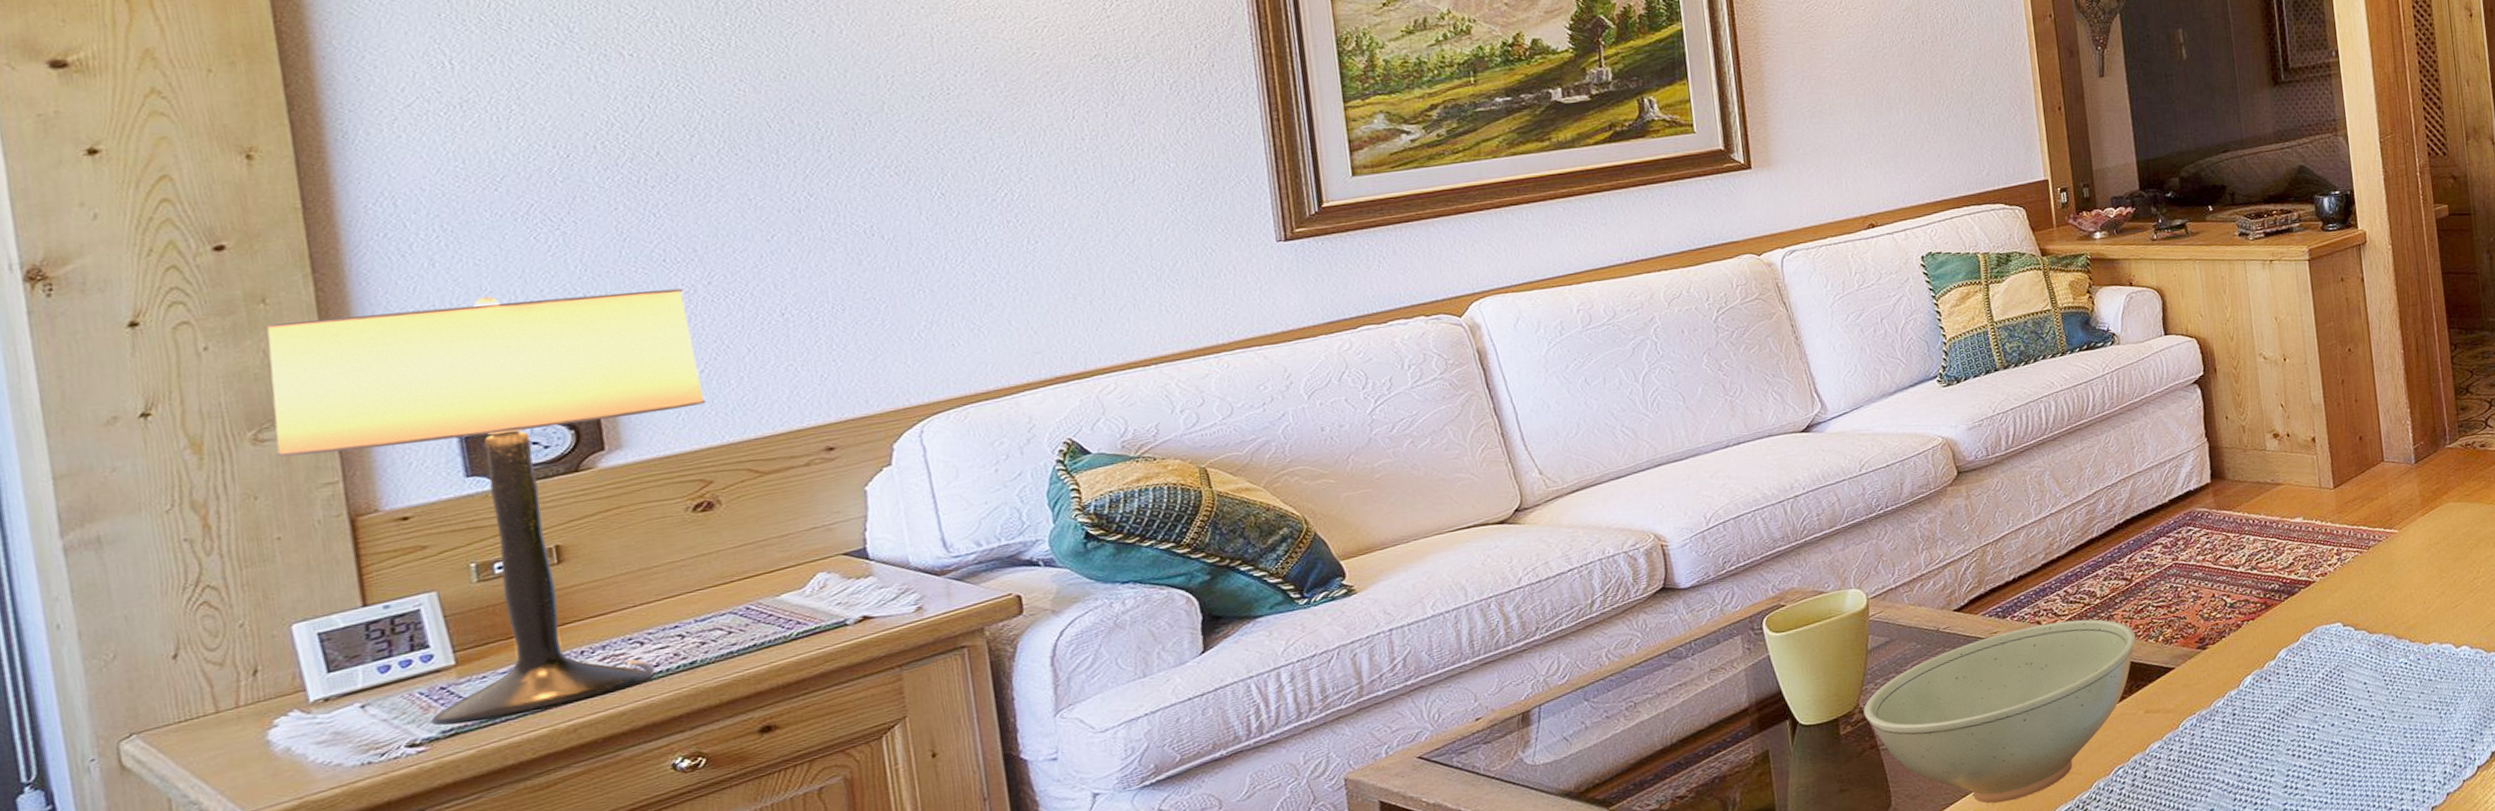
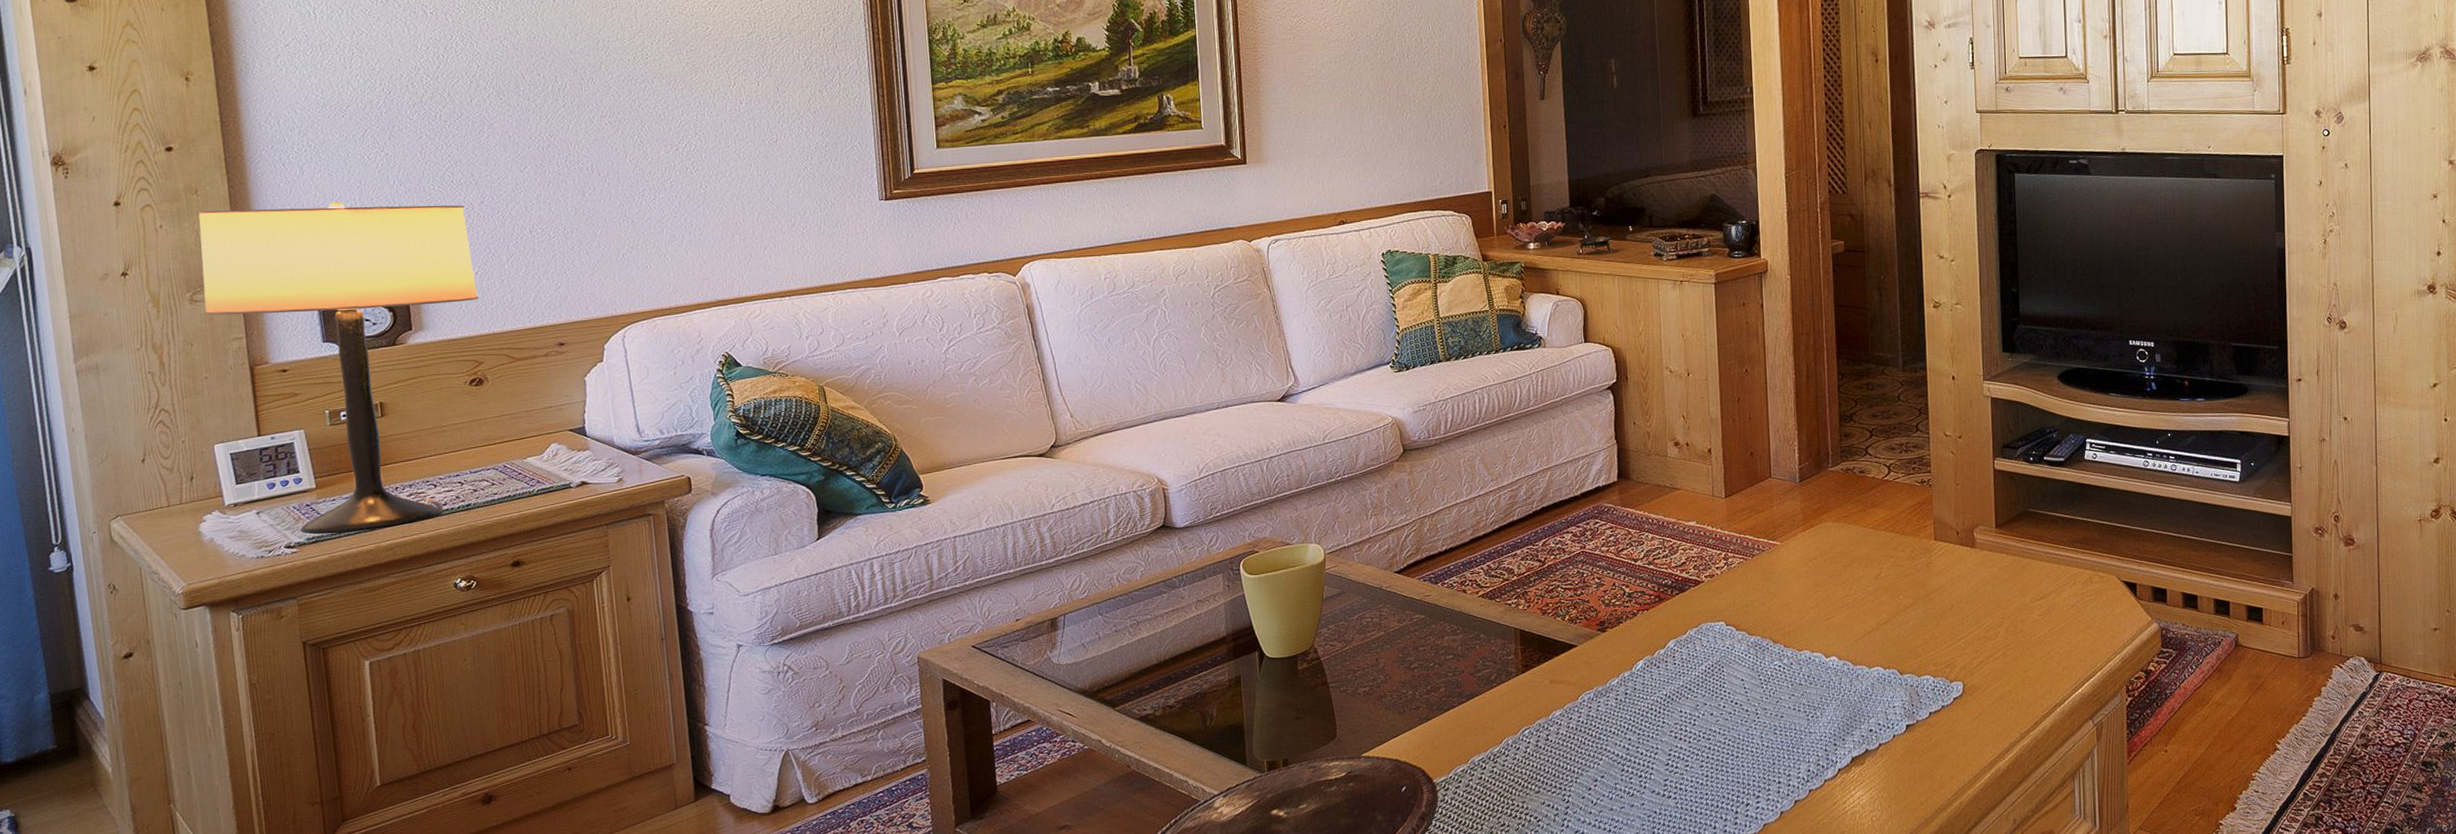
bowl: present [1863,619,2136,804] -> none [1317,592,1546,746]

